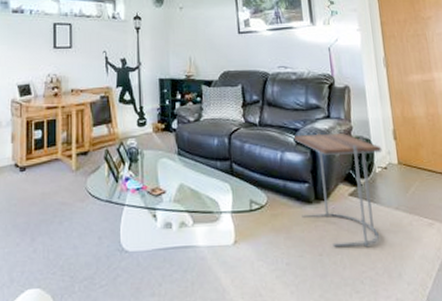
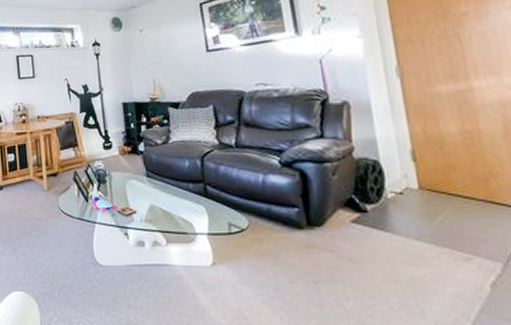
side table: present [295,130,382,248] -> none [279,152,396,280]

